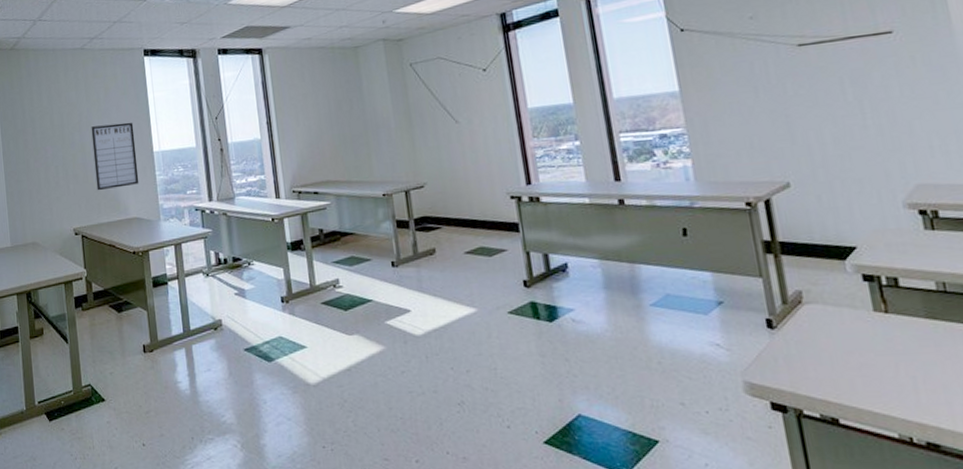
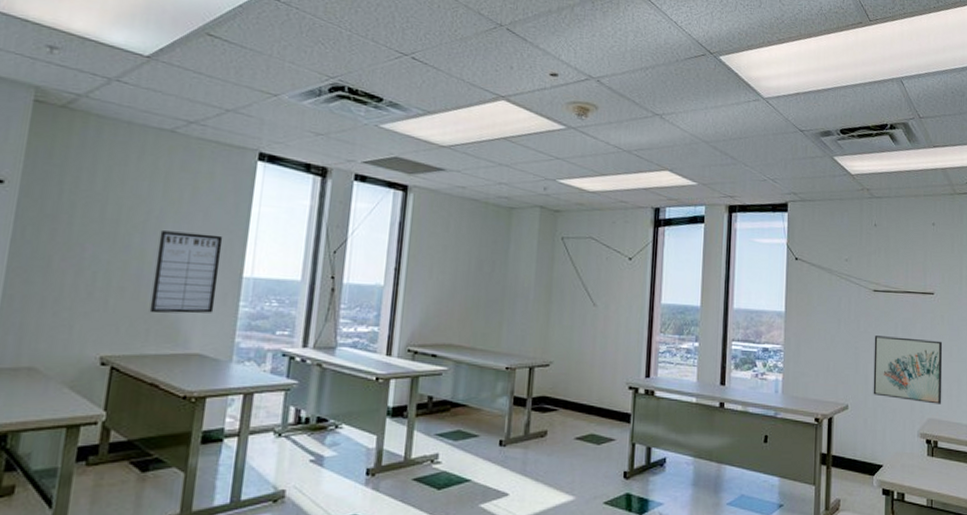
wall art: none [810,87,935,167] -> present [873,336,943,404]

